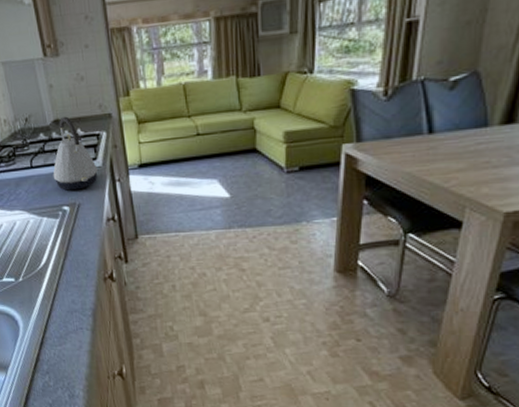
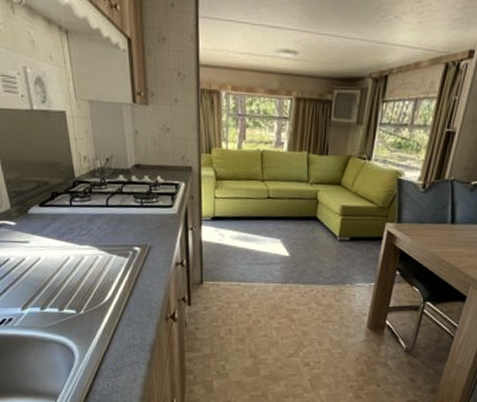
kettle: present [53,116,98,191] -> none [128,162,172,233]

